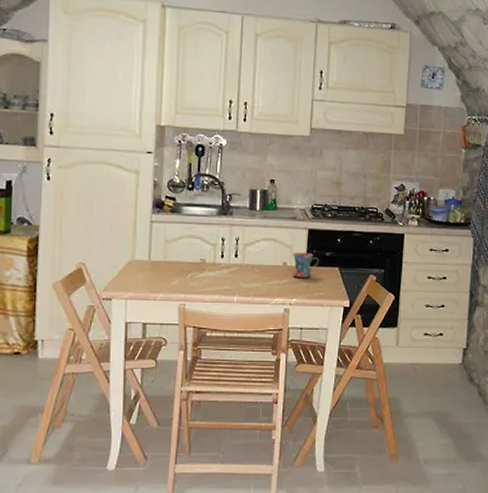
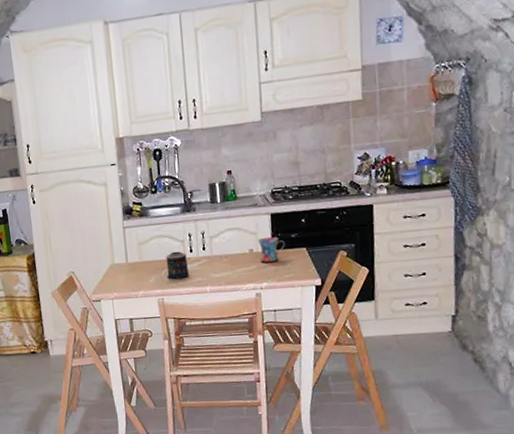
candle: none [193,255,218,284] -> present [166,251,190,279]

